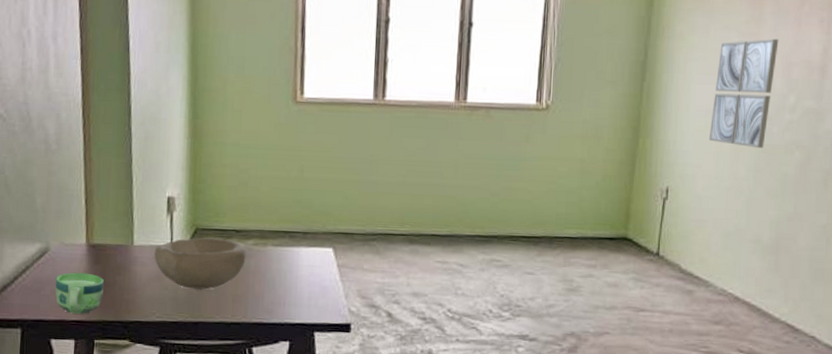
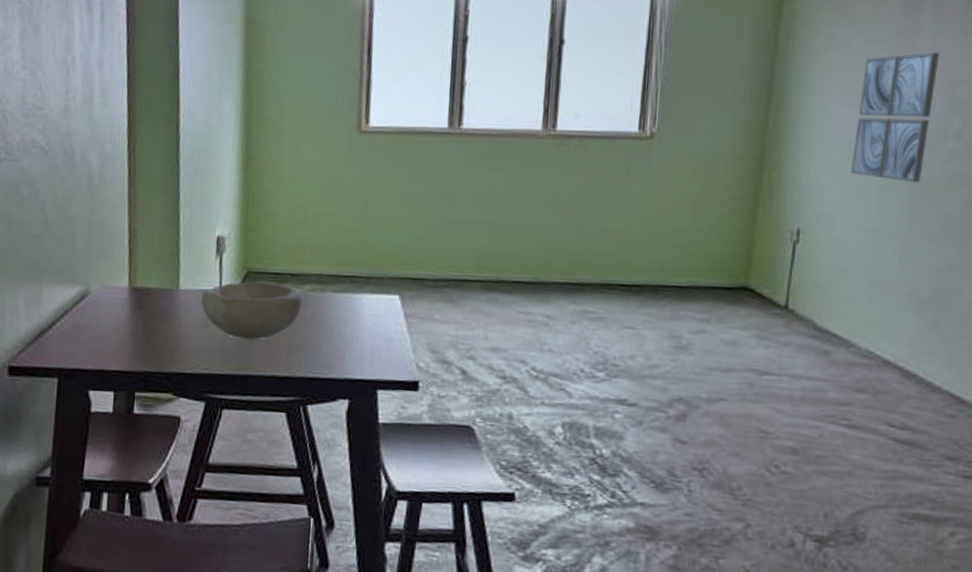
cup: present [55,272,104,314] -> none [94,318,147,364]

